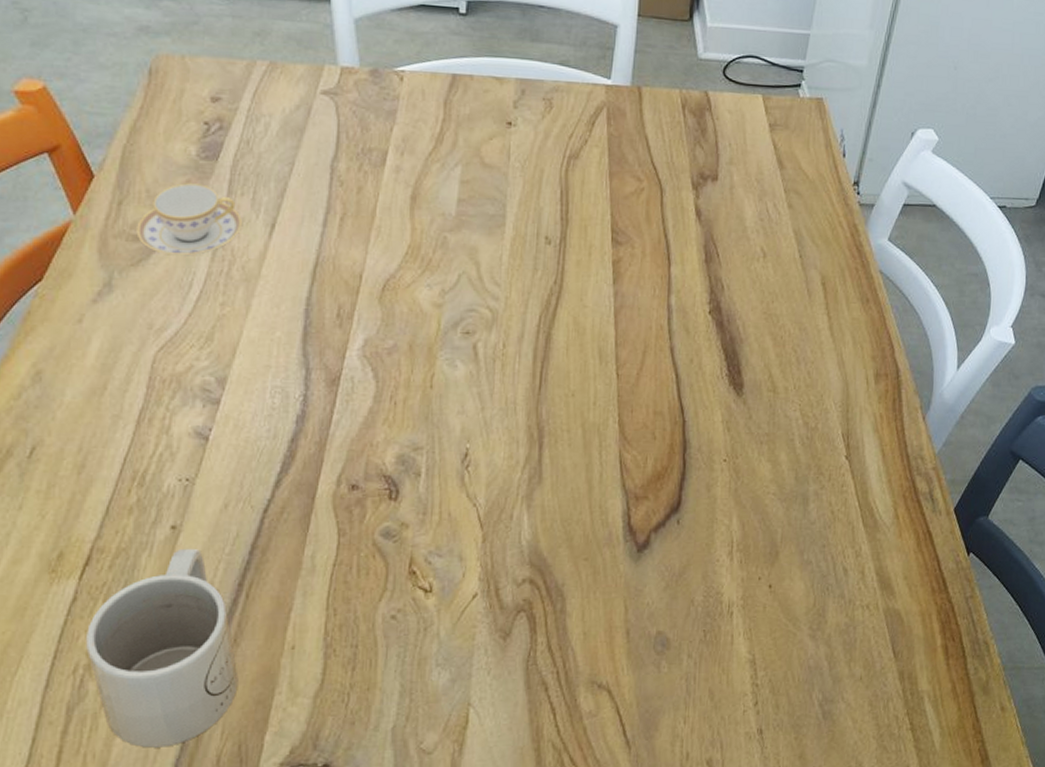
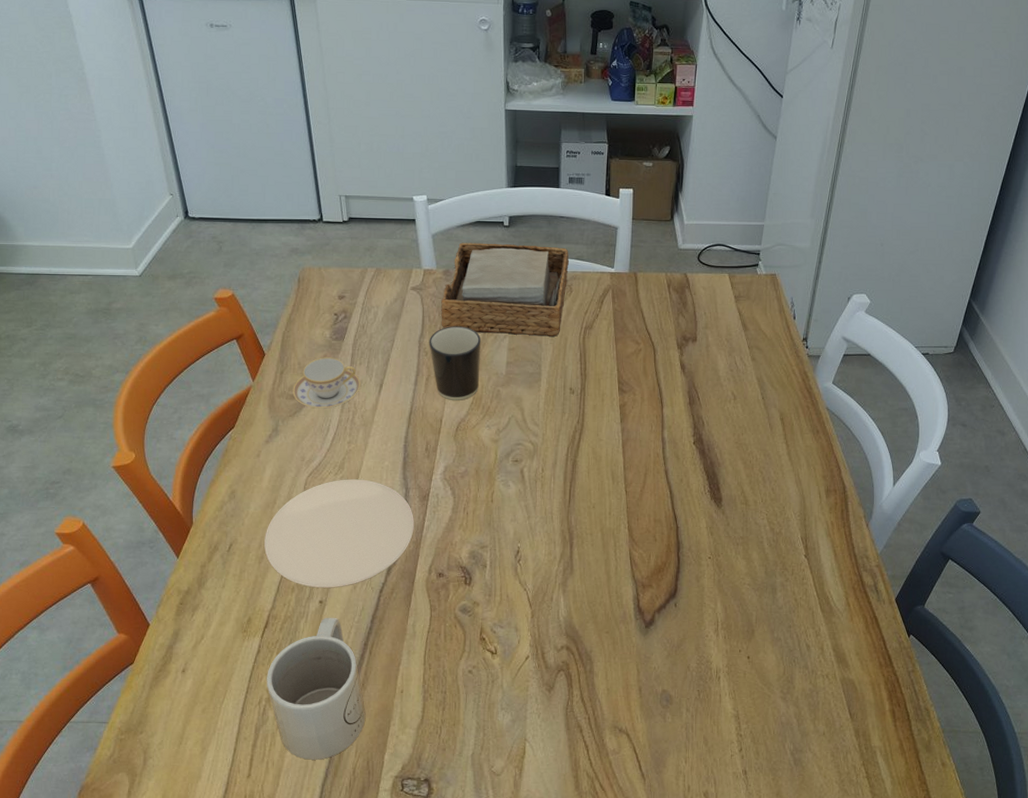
plate: none [87,355,317,509] -> present [264,479,414,589]
mug: none [345,147,422,249] -> present [429,326,481,400]
napkin holder: none [364,32,550,167] -> present [441,242,569,337]

